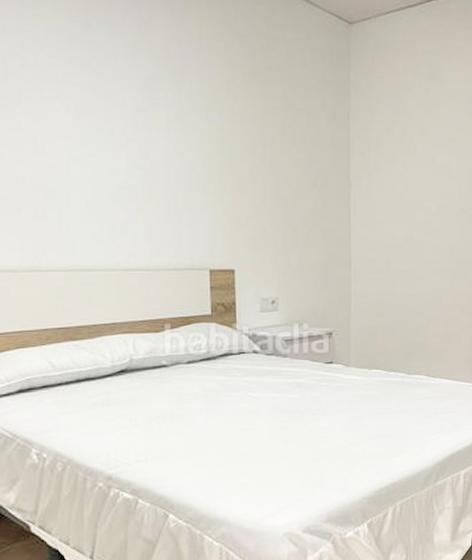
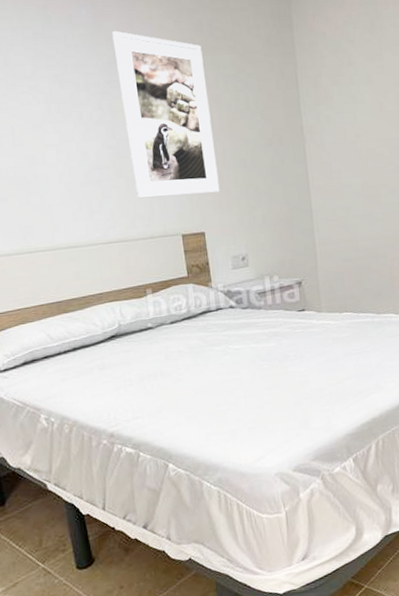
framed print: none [157,45,255,230] -> present [112,30,220,199]

